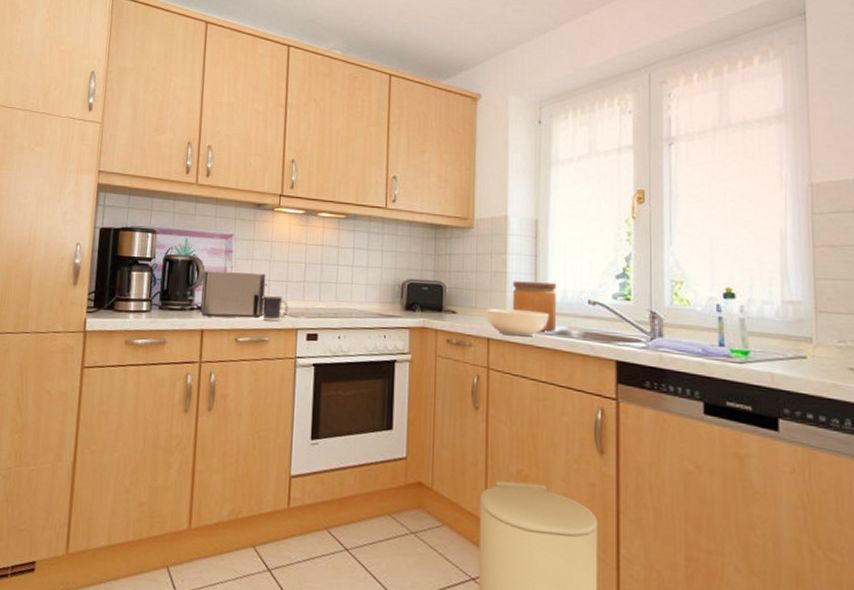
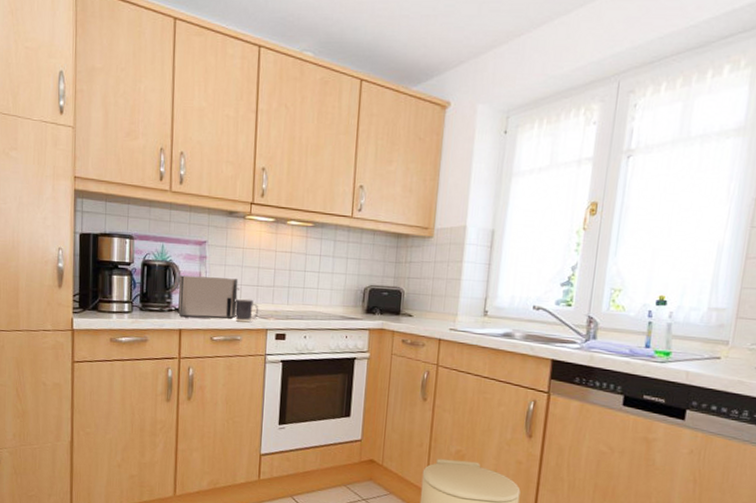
bowl: present [485,308,550,337] -> none [438,312,497,338]
jar: present [512,281,557,333] -> none [463,287,507,335]

